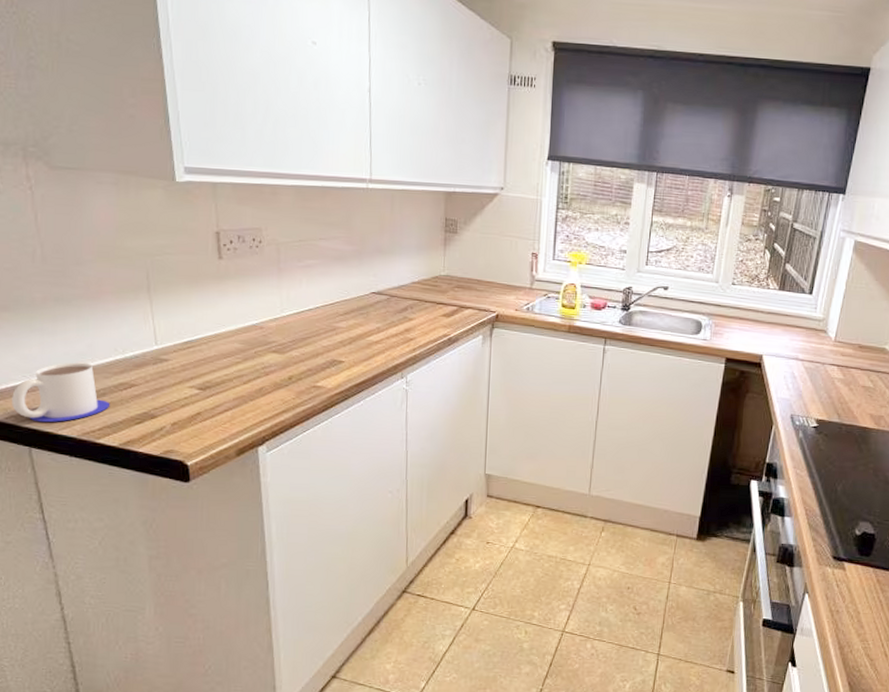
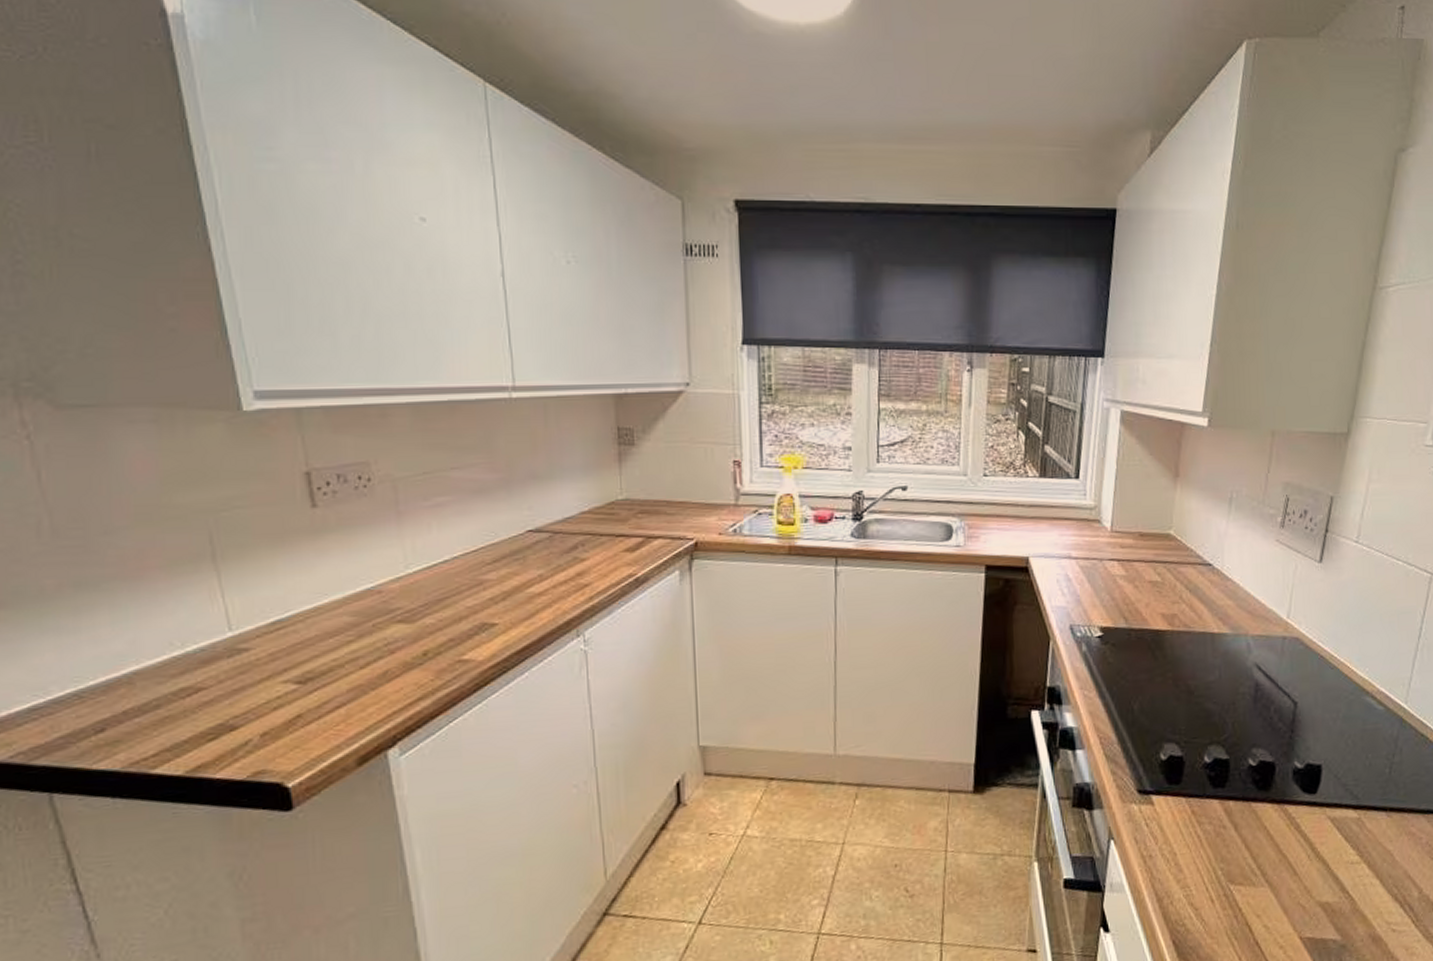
mug: present [12,362,111,422] -> none [18,666,169,756]

